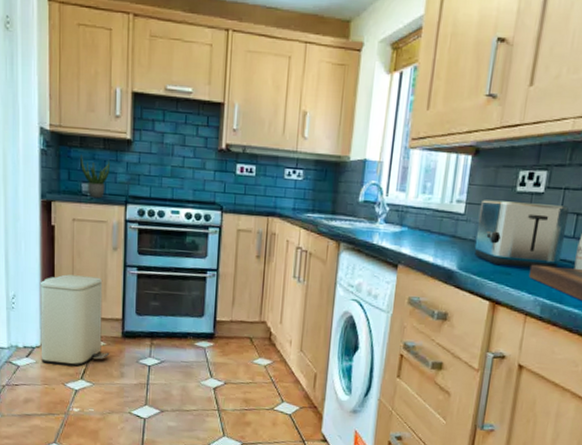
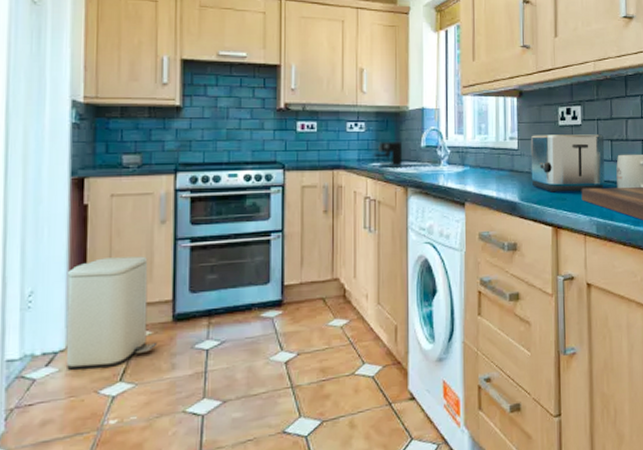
potted plant: present [80,153,111,199] -> none [121,124,157,170]
coffee maker: none [308,192,346,223] -> present [373,141,411,168]

